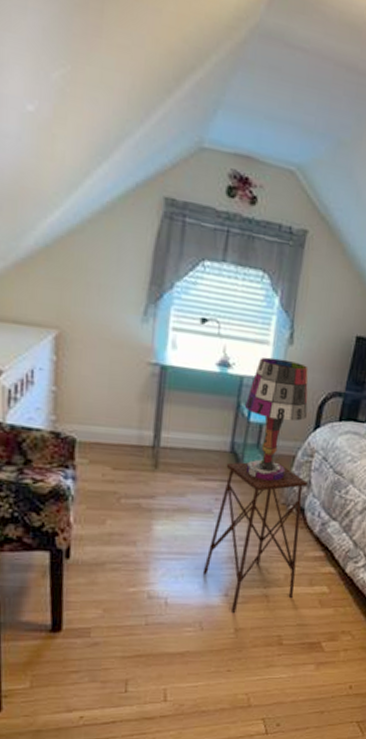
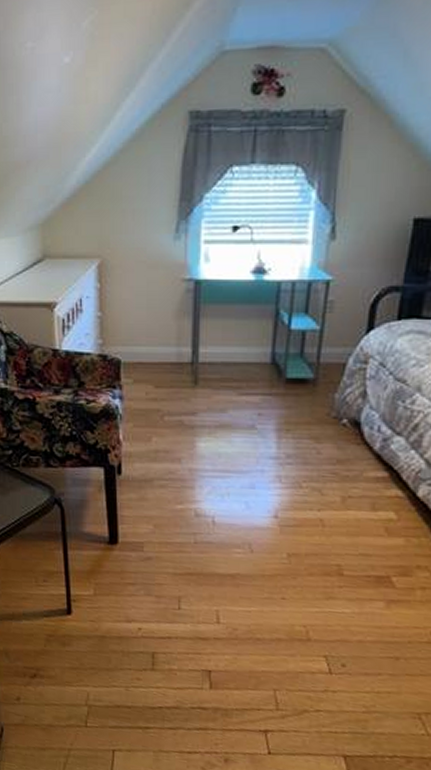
side table: present [202,460,308,612] -> none [249,369,363,536]
table lamp: present [244,357,309,481] -> none [283,257,357,392]

